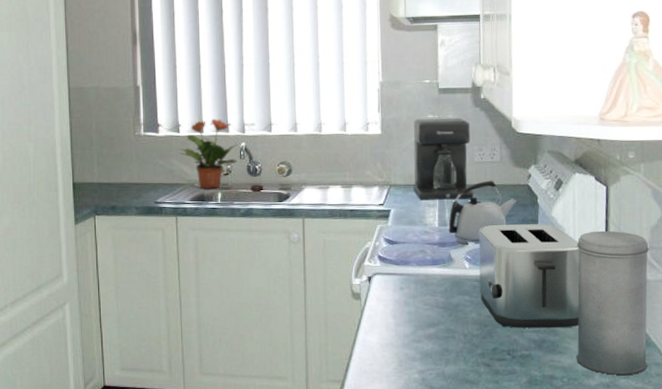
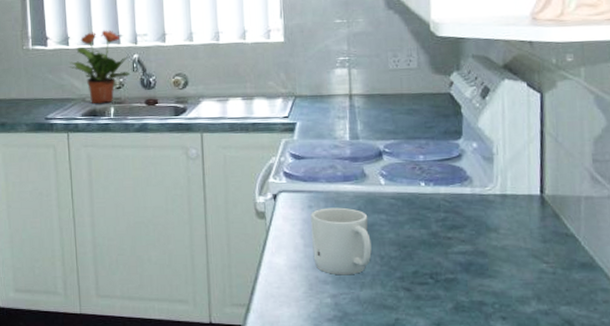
mug: none [402,289,456,353] -> present [311,207,372,276]
coffee maker: present [413,117,474,200] -> none [319,21,389,112]
kettle: present [448,180,518,245] -> none [360,88,438,159]
toaster: present [479,224,580,328] -> none [395,135,512,250]
canister: present [576,230,649,376] -> none [507,142,594,303]

